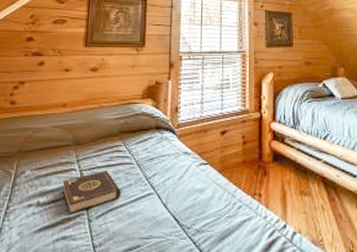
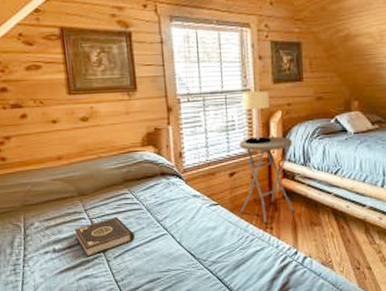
side table: none [229,96,285,190] -> present [240,136,295,224]
table lamp: none [237,53,263,104] -> present [242,91,271,145]

